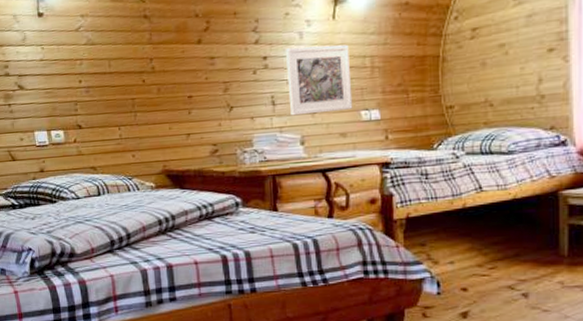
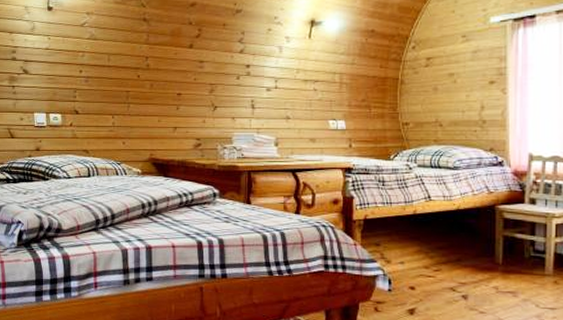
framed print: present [286,44,353,116] -> none [266,59,322,119]

